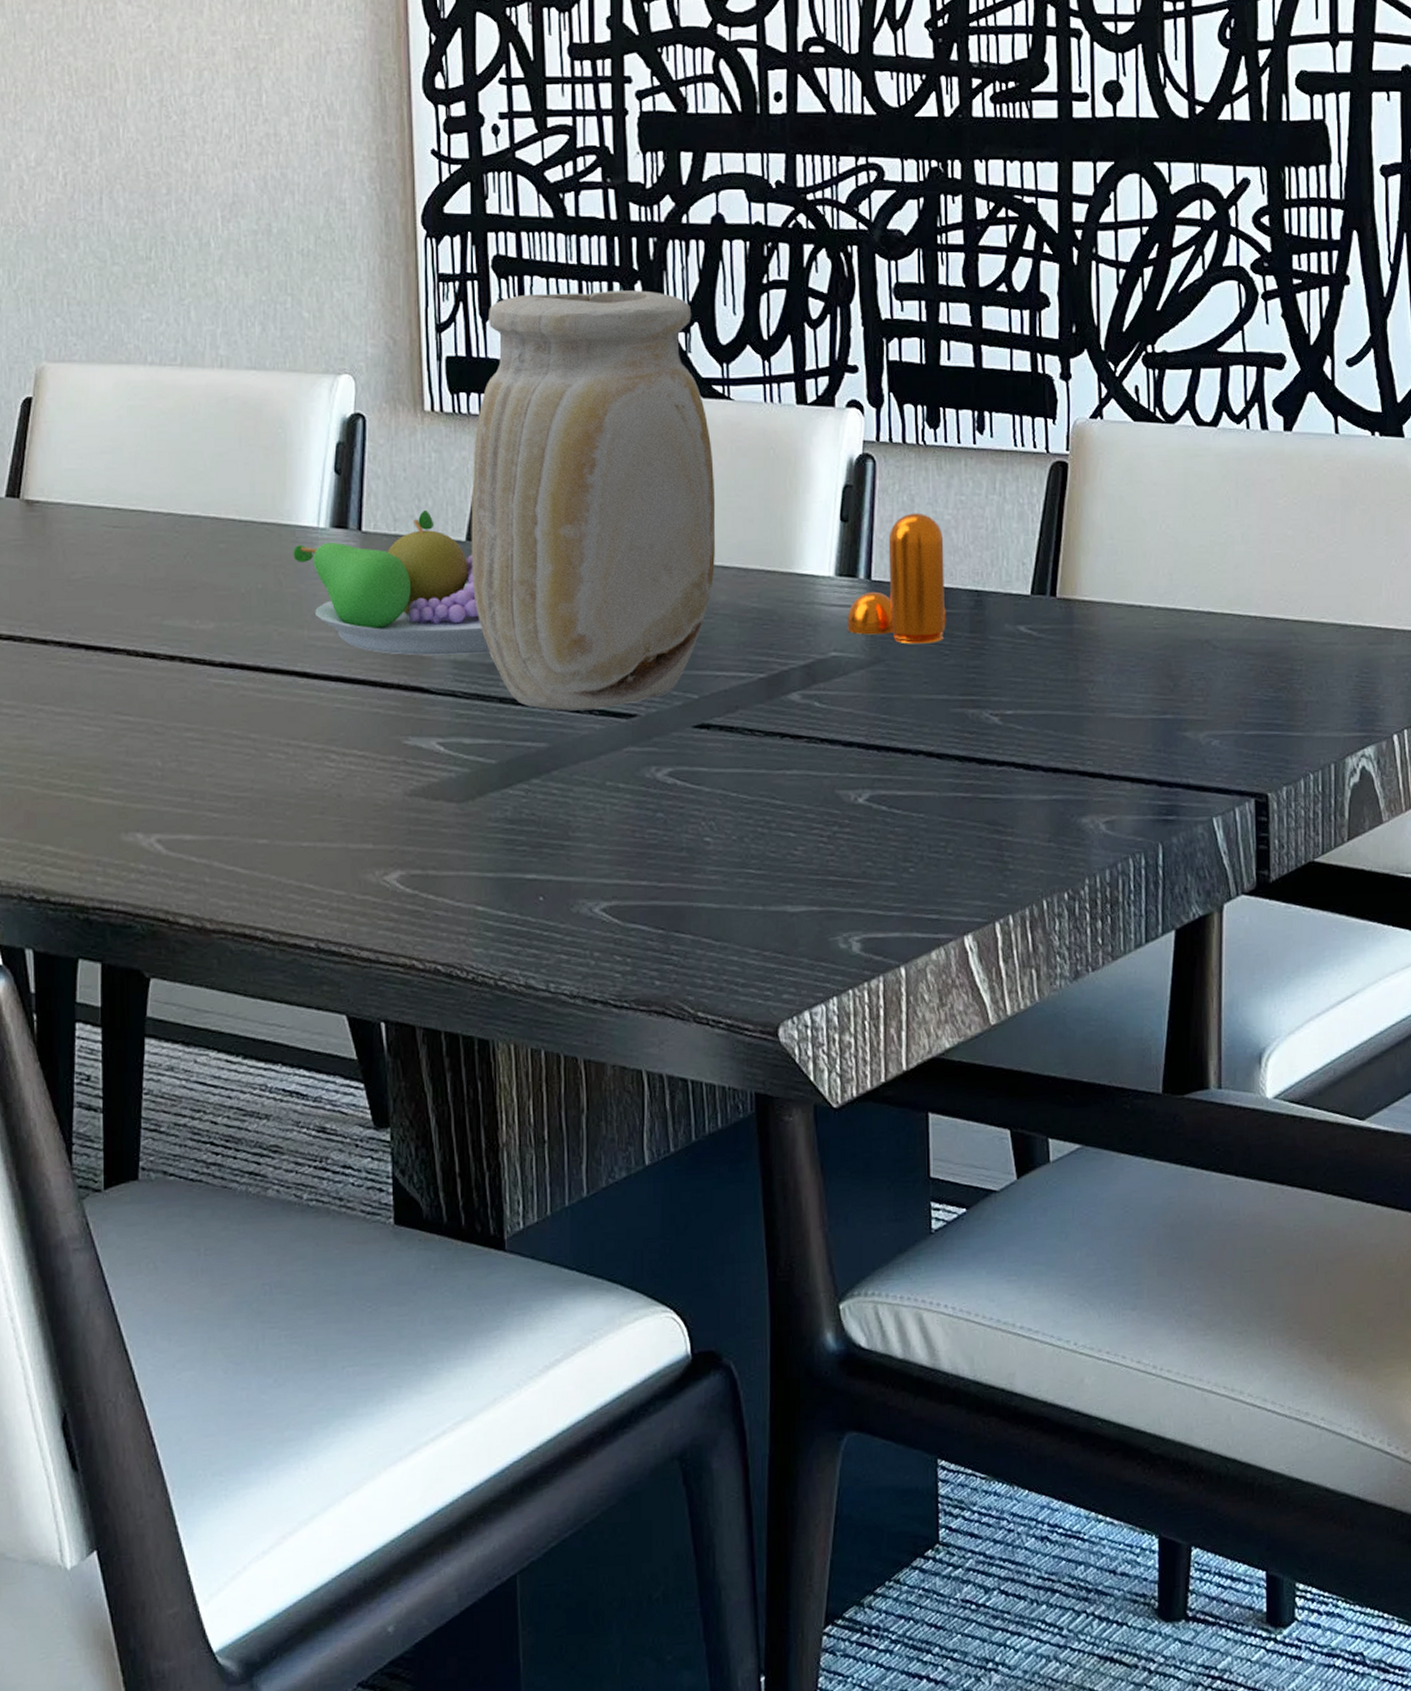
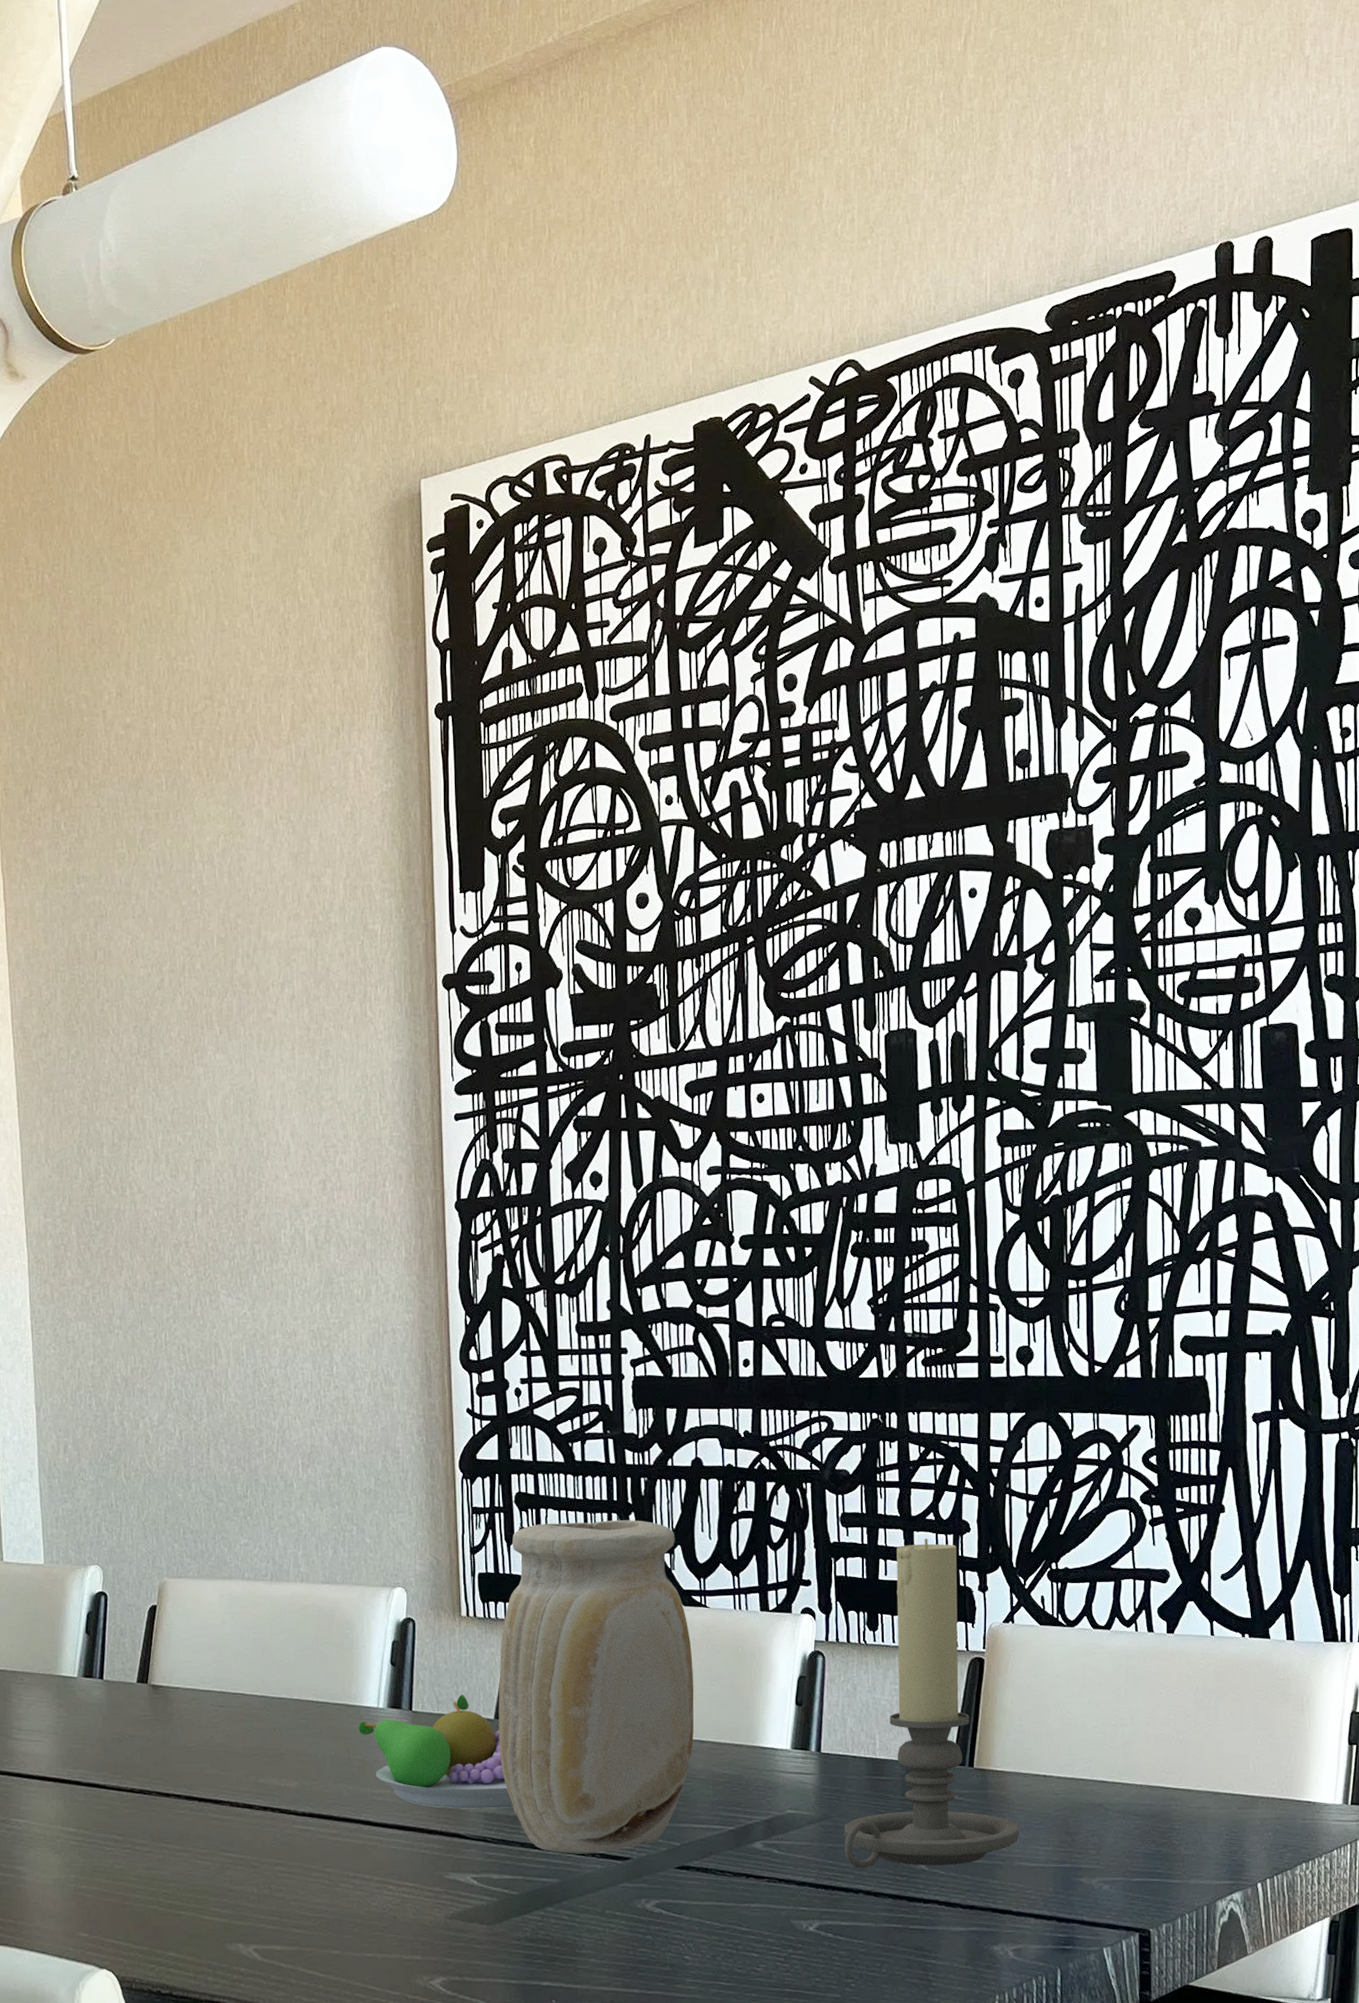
pepper shaker: present [847,512,947,644] -> none [801,1699,883,1804]
candle holder: none [900,314,1112,724] -> present [844,1538,1019,1868]

